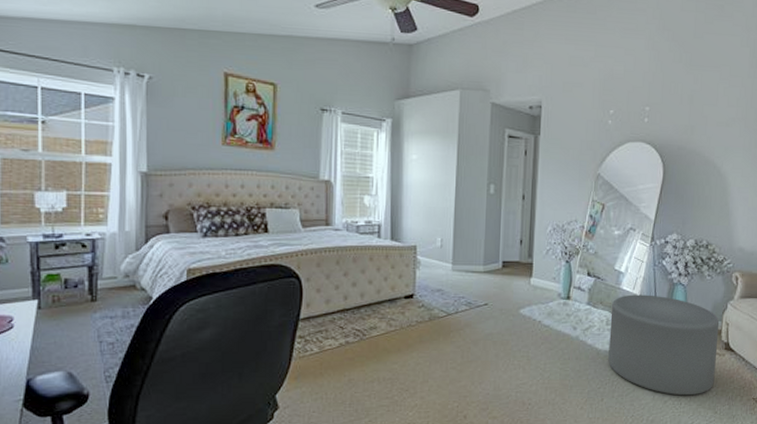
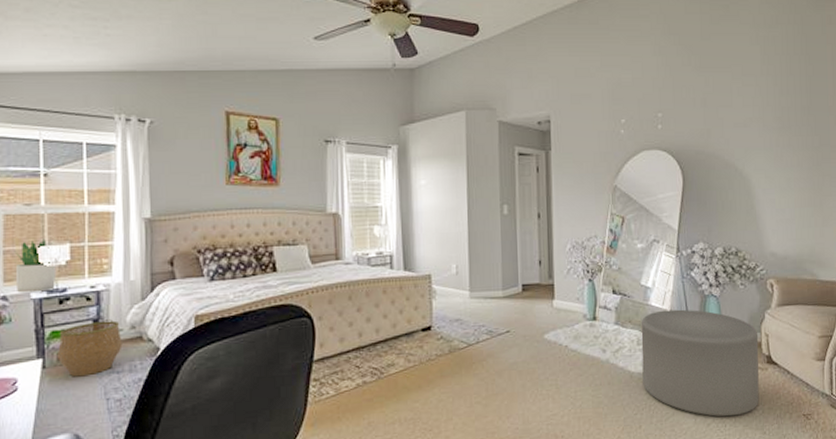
planter: none [11,184,53,236] -> present [14,238,57,293]
basket: none [53,267,116,319] -> present [58,319,123,377]

